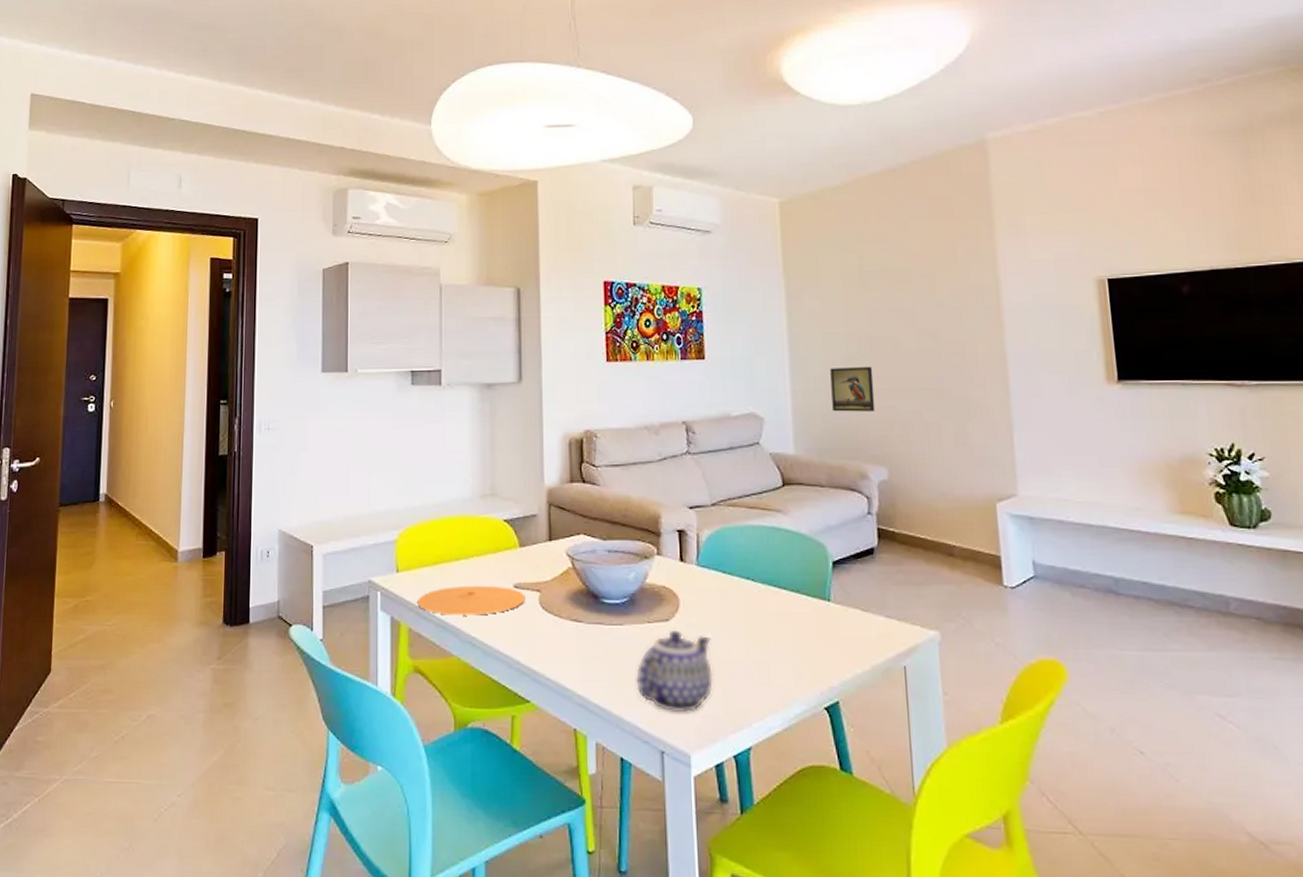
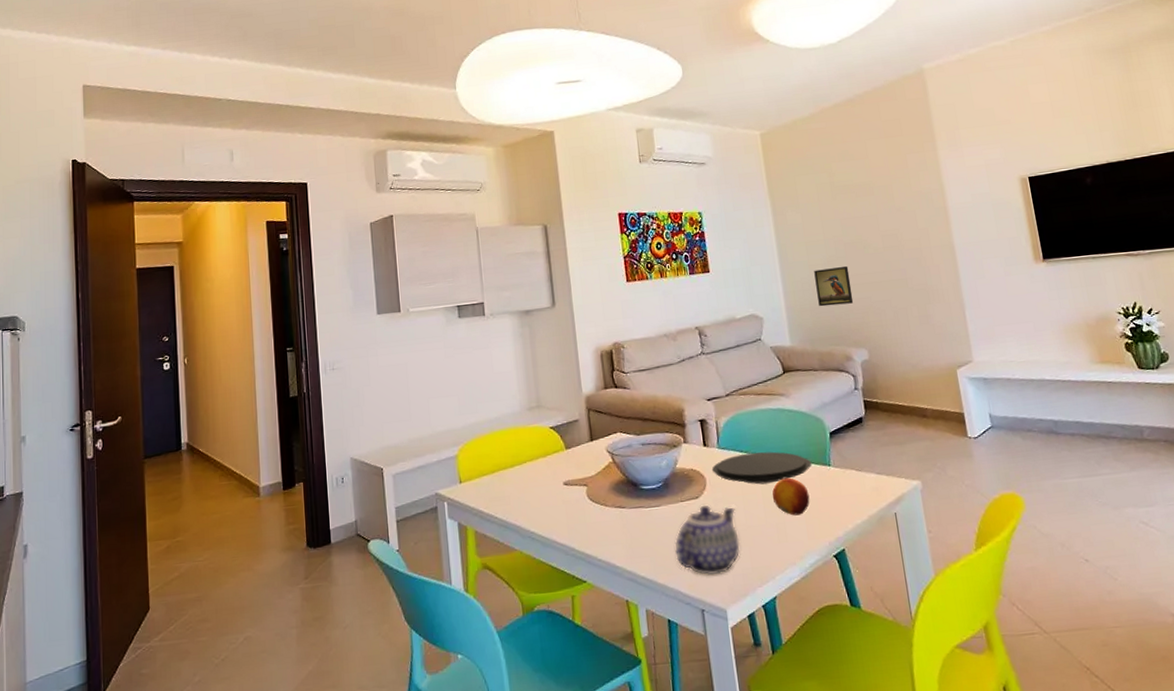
plate: present [417,585,526,616] -> none [480,485,575,516]
plate: none [687,576,808,614] -> present [711,451,812,485]
fruit: none [756,609,802,655] -> present [772,477,810,516]

